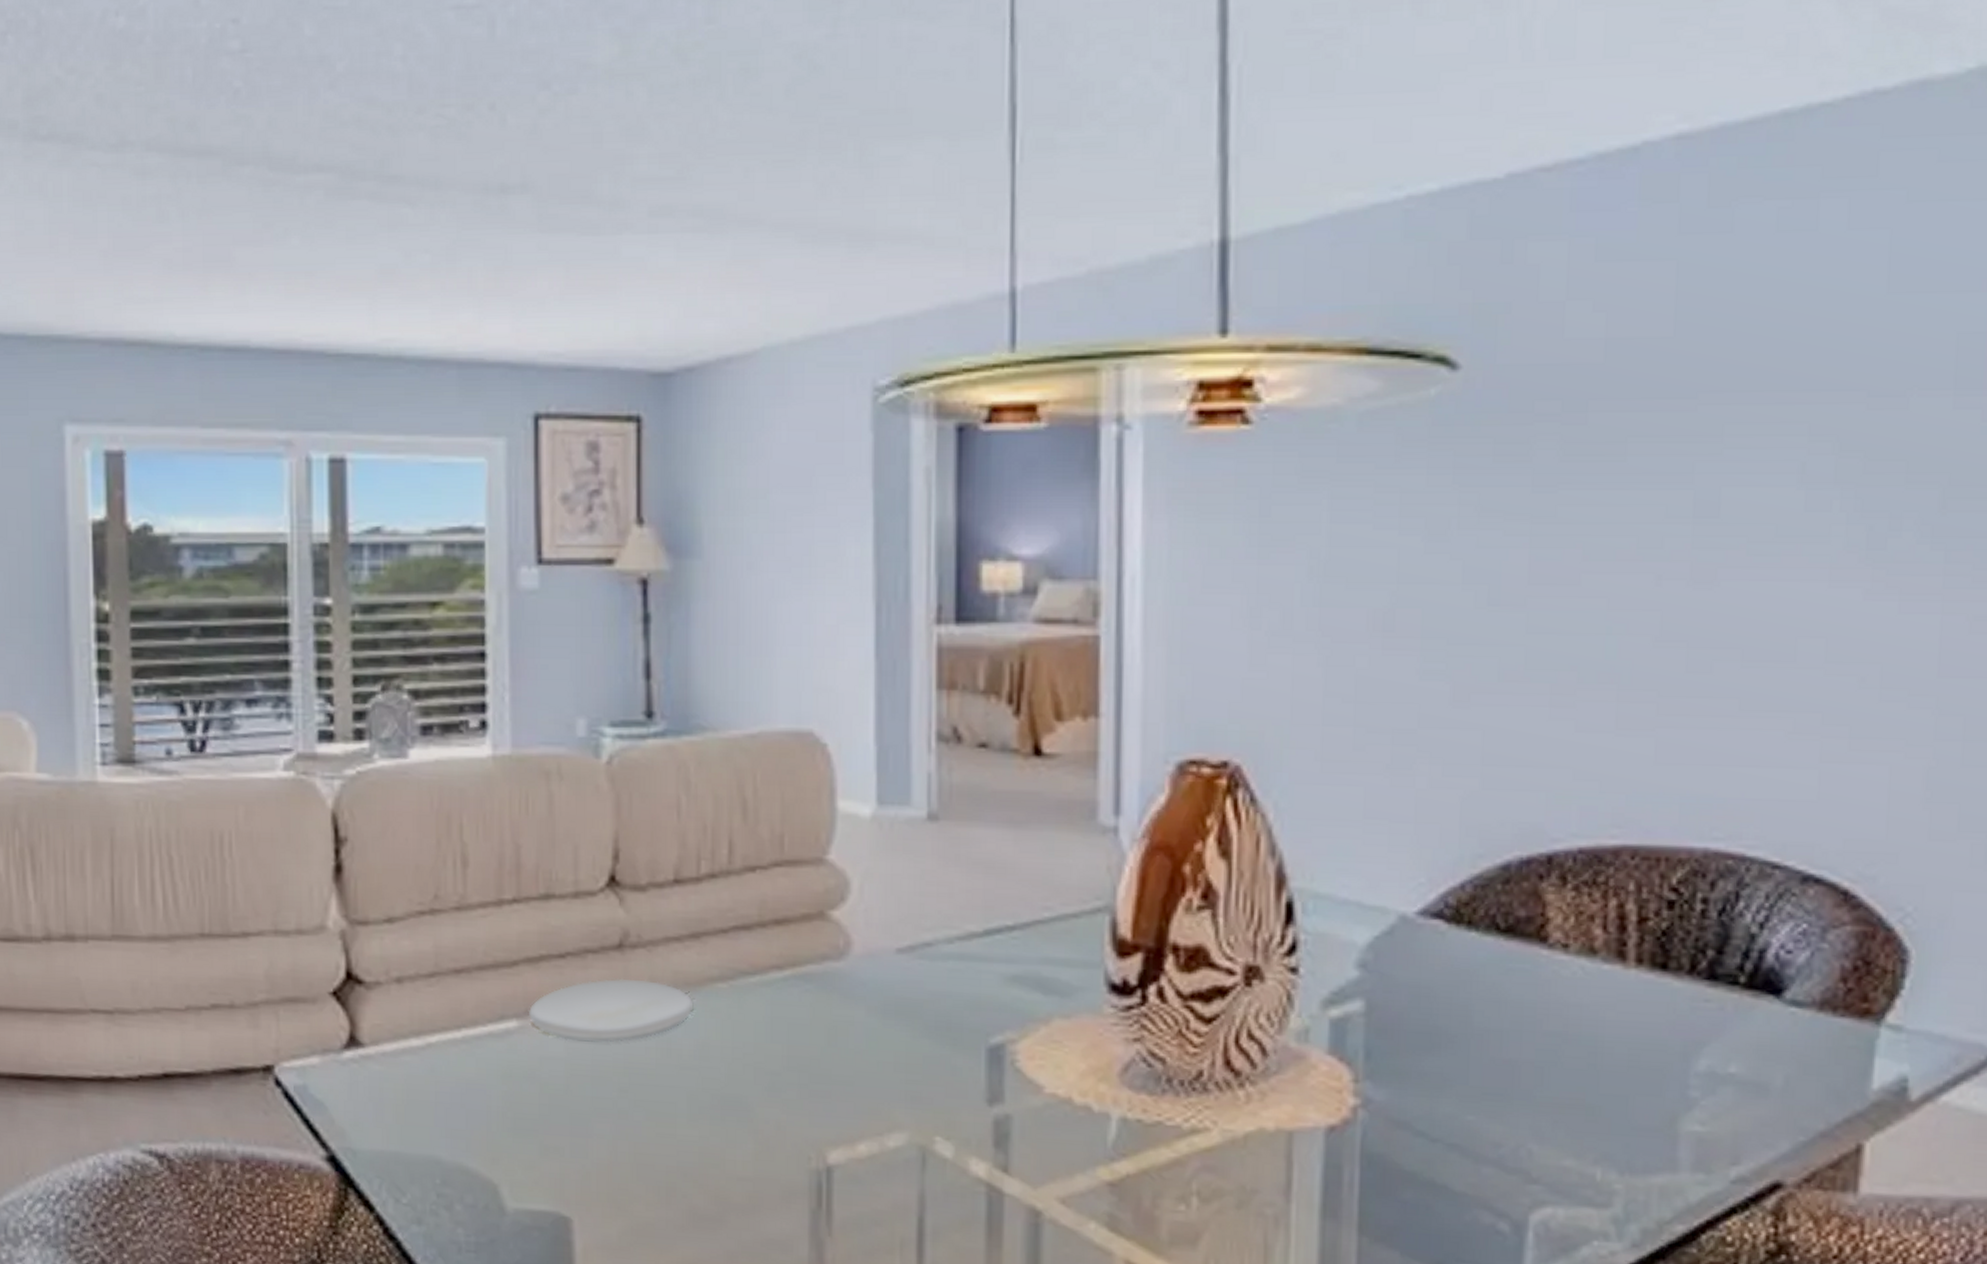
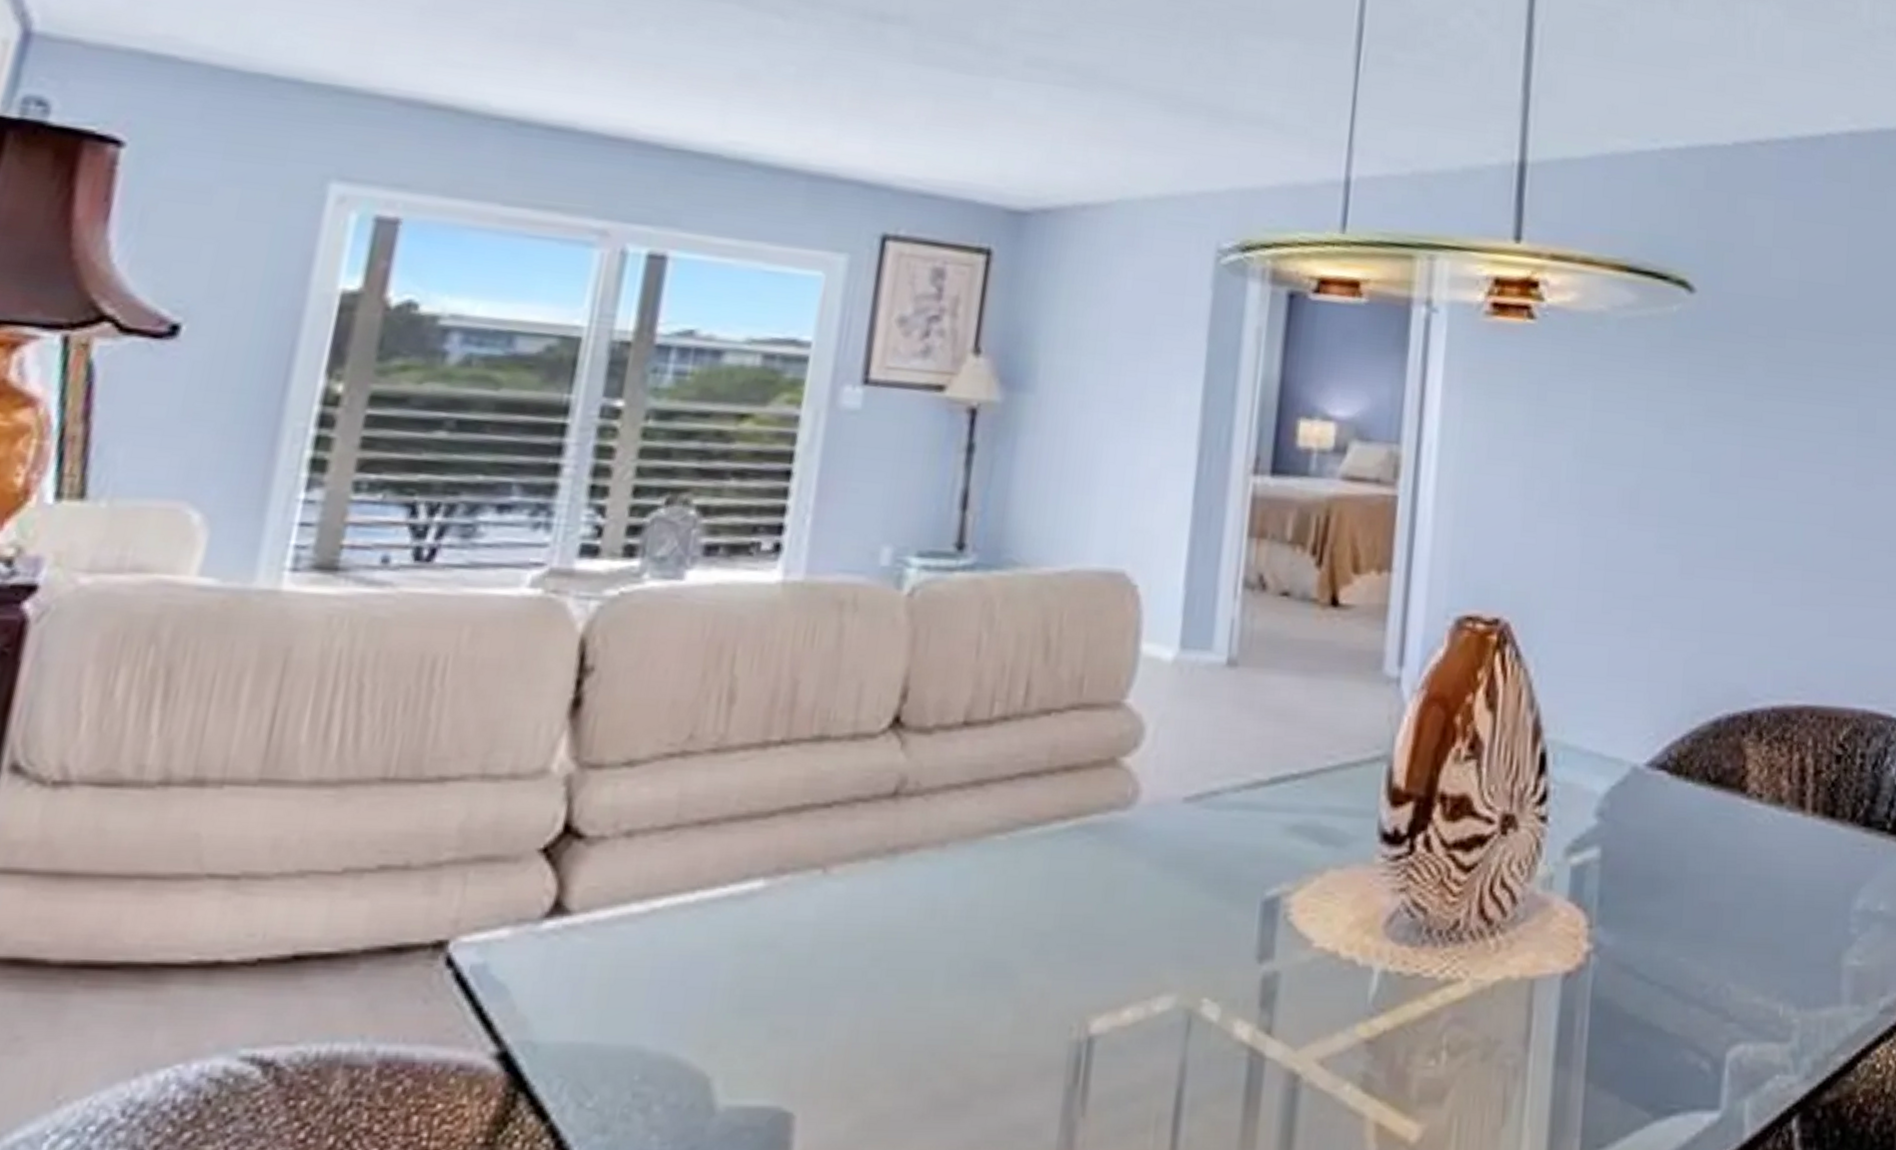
plate: present [528,978,694,1043] -> none [778,830,968,904]

